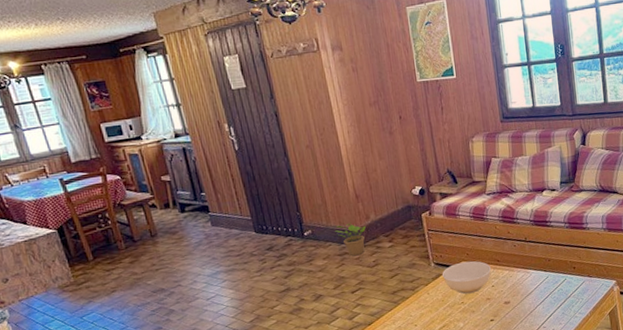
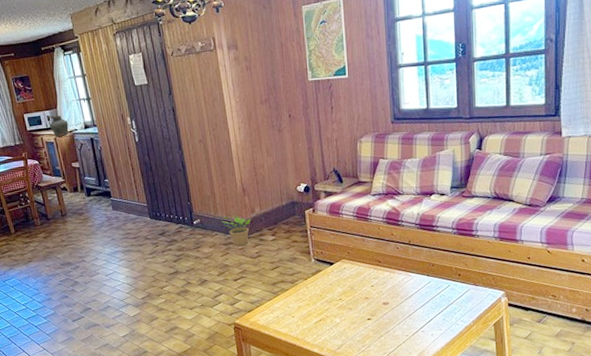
ceramic jug: none [130,123,157,149] -> present [47,115,69,138]
bowl: present [442,261,492,294] -> none [321,259,372,291]

